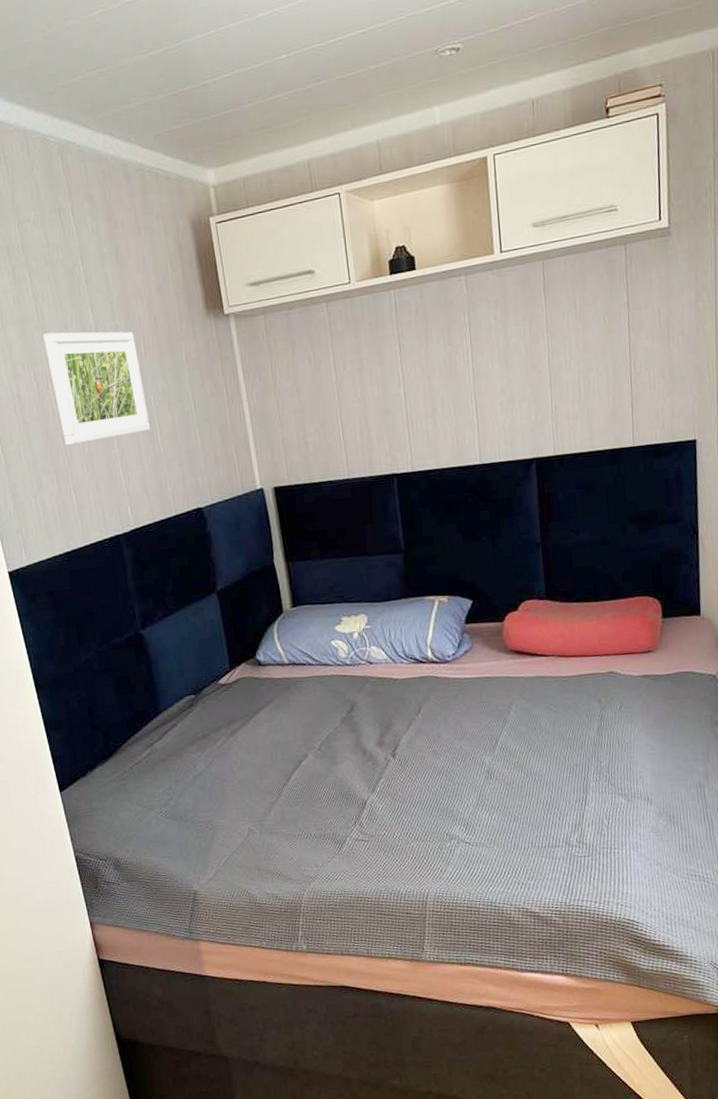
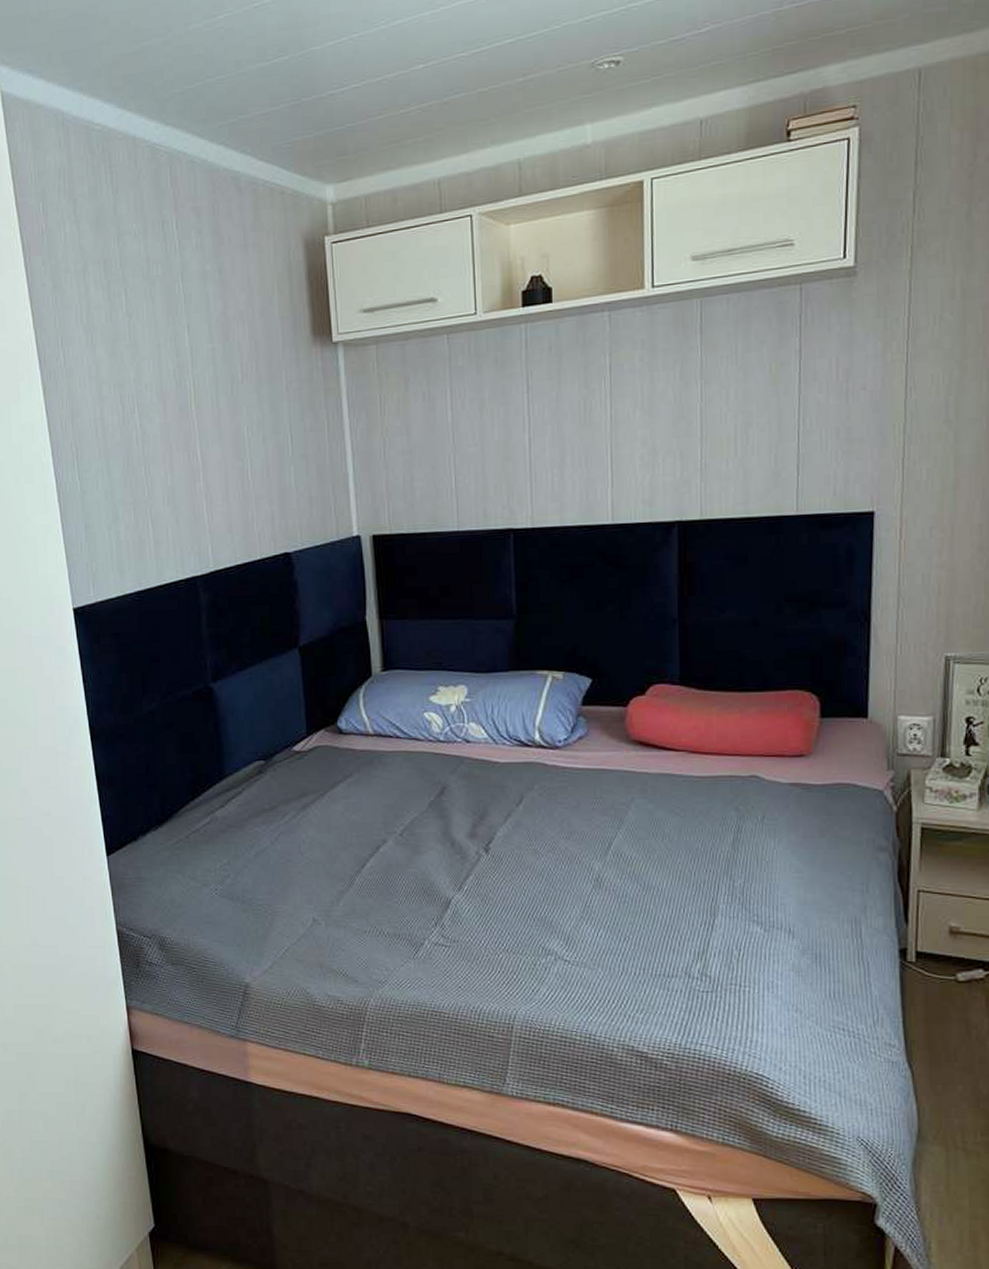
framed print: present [43,331,151,446] -> none [133,352,242,476]

